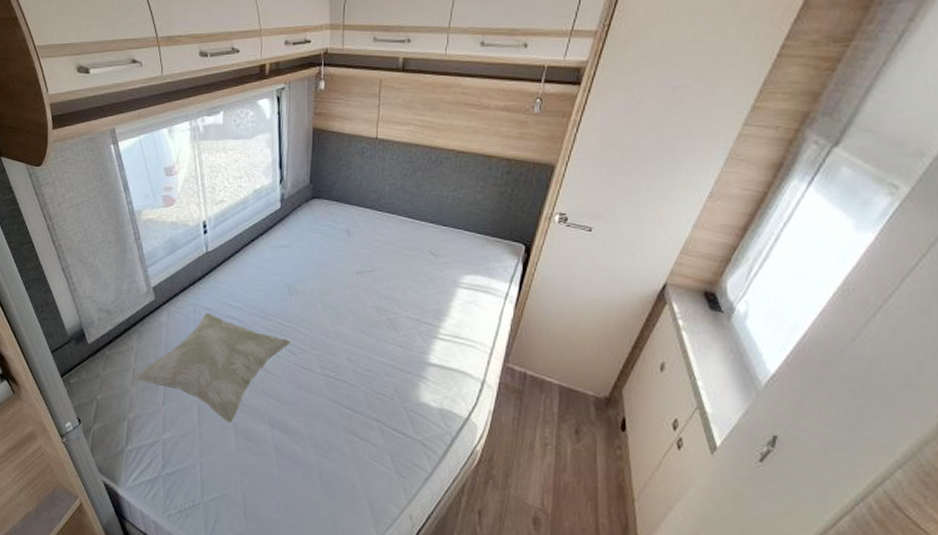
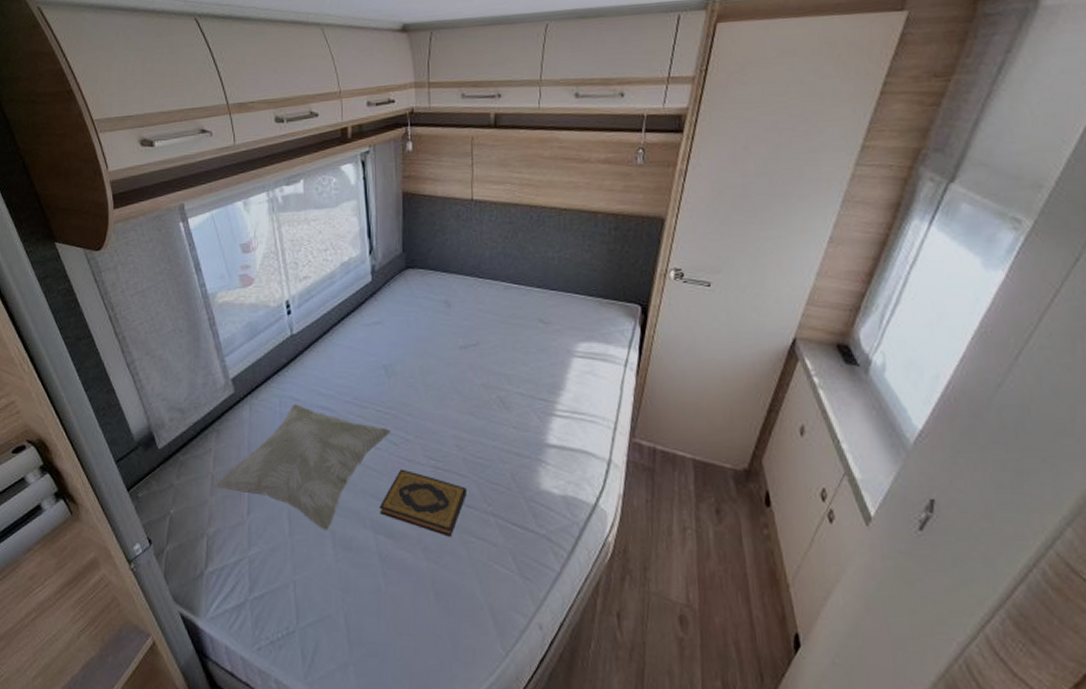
hardback book: none [277,375,354,436] -> present [379,469,467,537]

